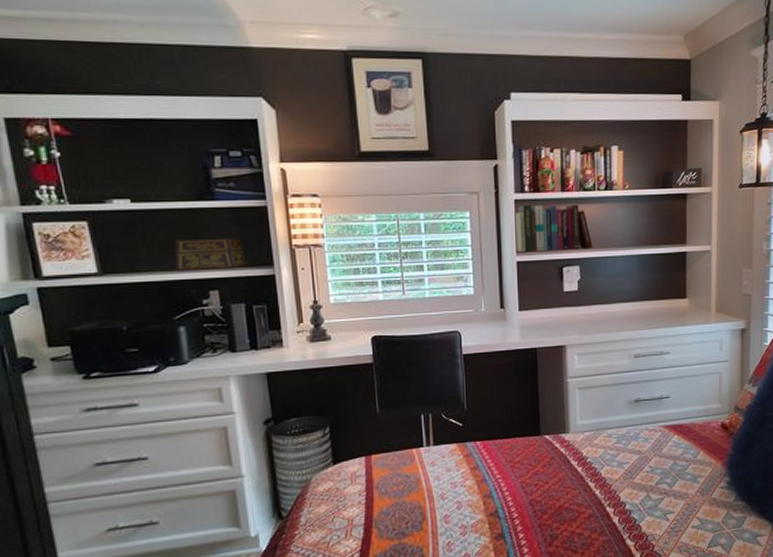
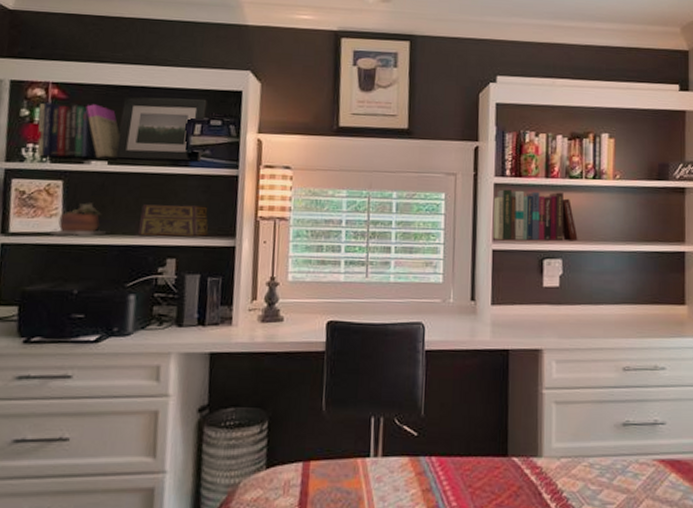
books: none [43,140,141,200] -> present [37,102,120,161]
succulent plant: none [85,242,143,277] -> present [49,203,106,236]
picture frame: none [133,129,226,197] -> present [116,96,209,163]

